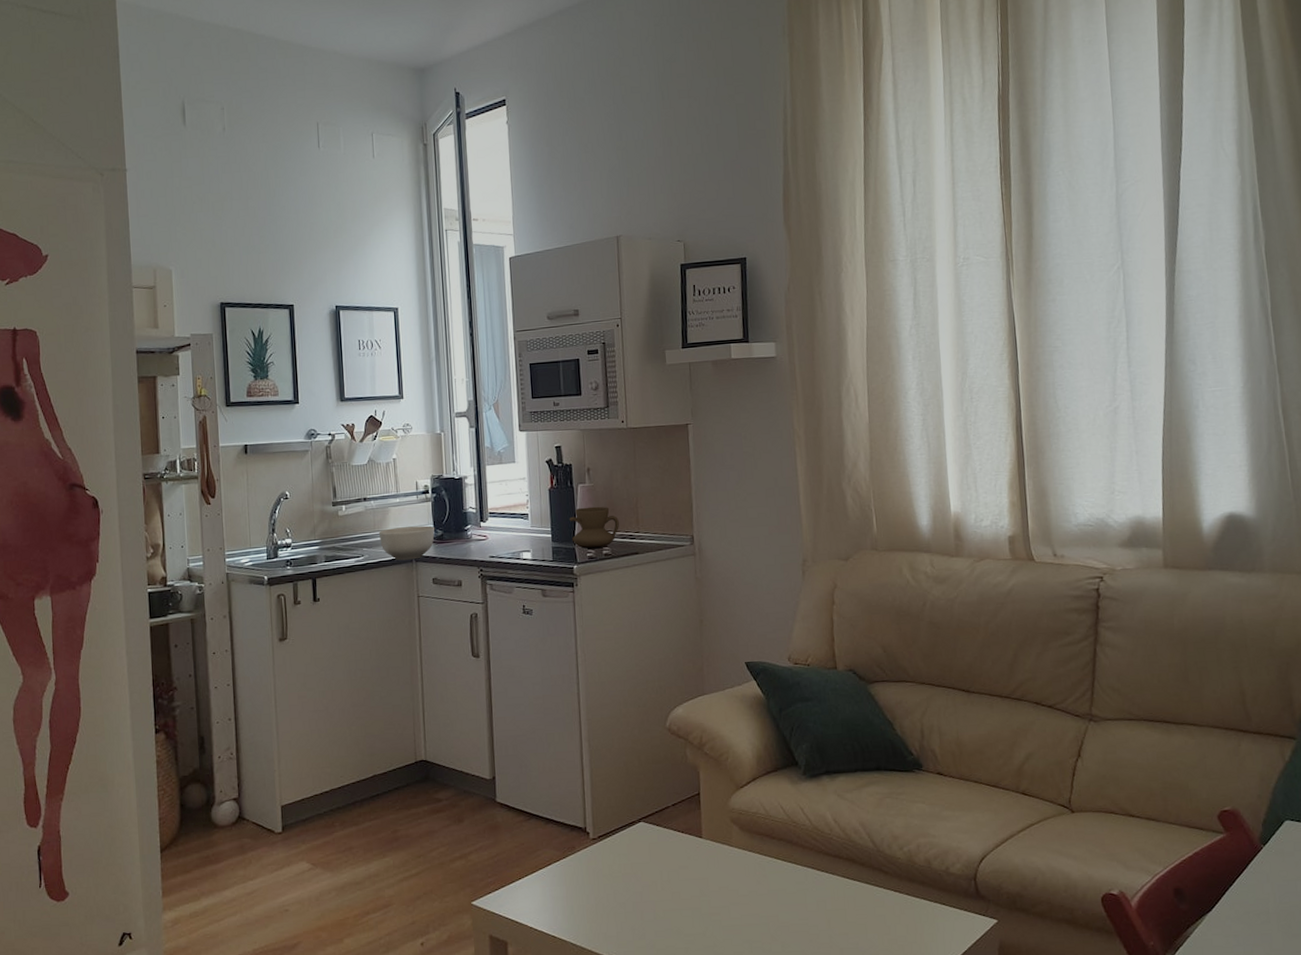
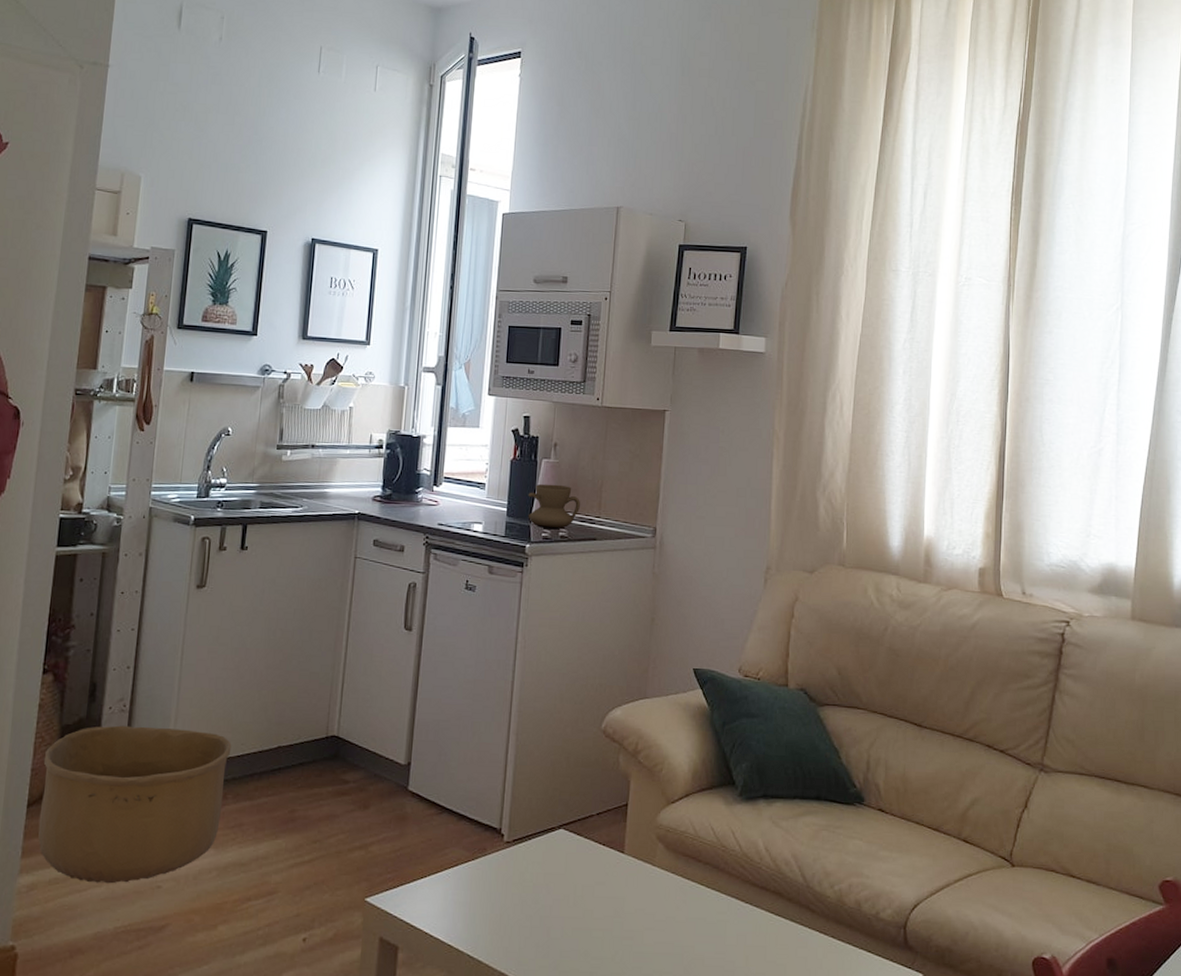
basket: none [168,769,332,913] -> present [38,725,232,884]
bowl: present [378,525,435,561] -> none [322,480,384,517]

